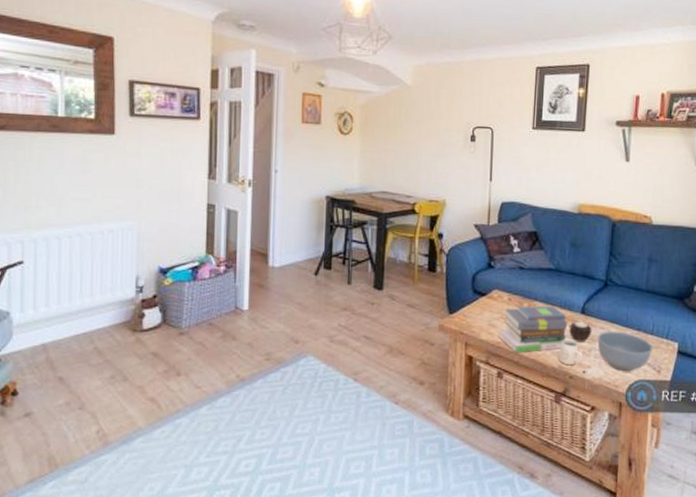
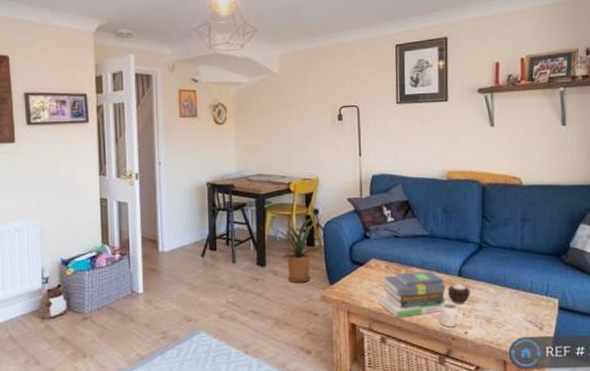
house plant: none [393,241,444,310] -> present [272,217,323,283]
bowl: present [597,331,653,371] -> none [476,291,534,330]

